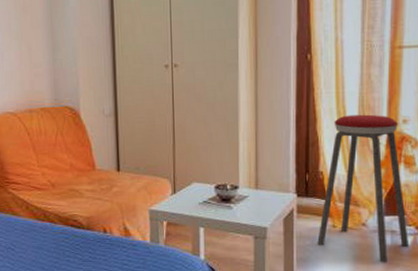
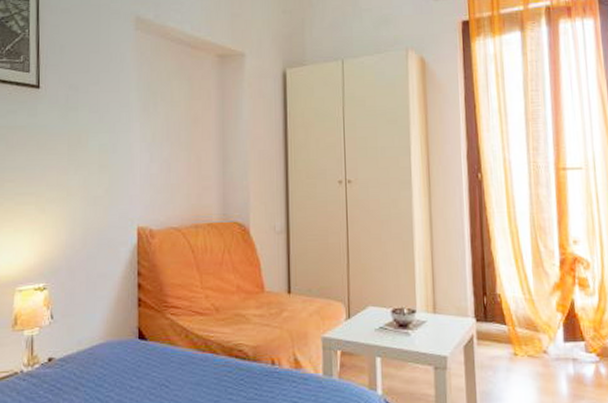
music stool: present [317,114,410,262] -> none [499,234,592,394]

